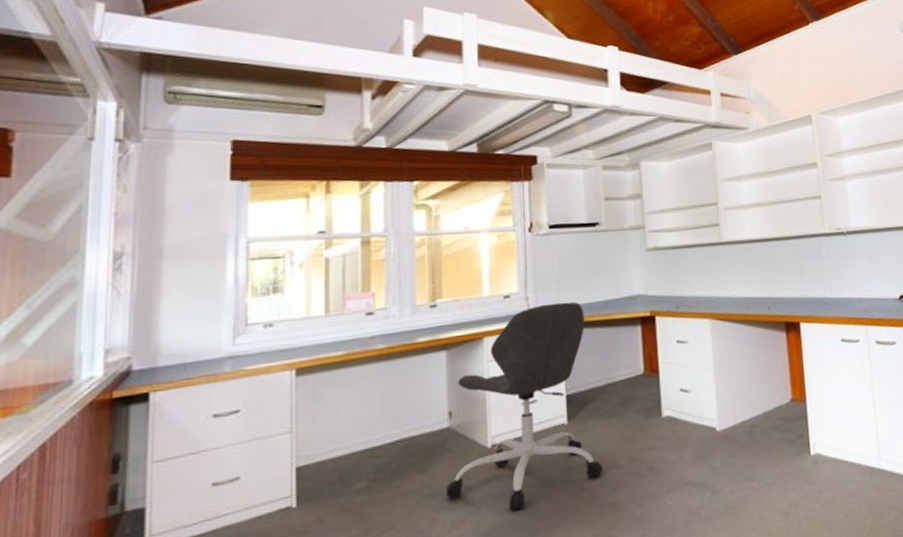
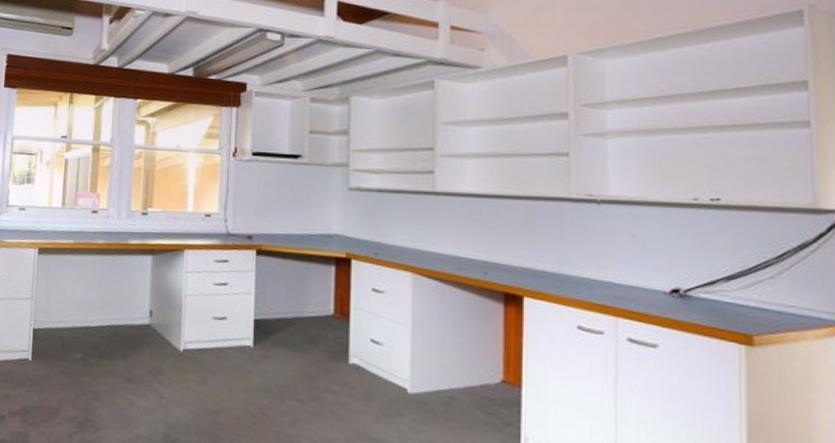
office chair: present [446,301,603,511] -> none [143,228,284,415]

